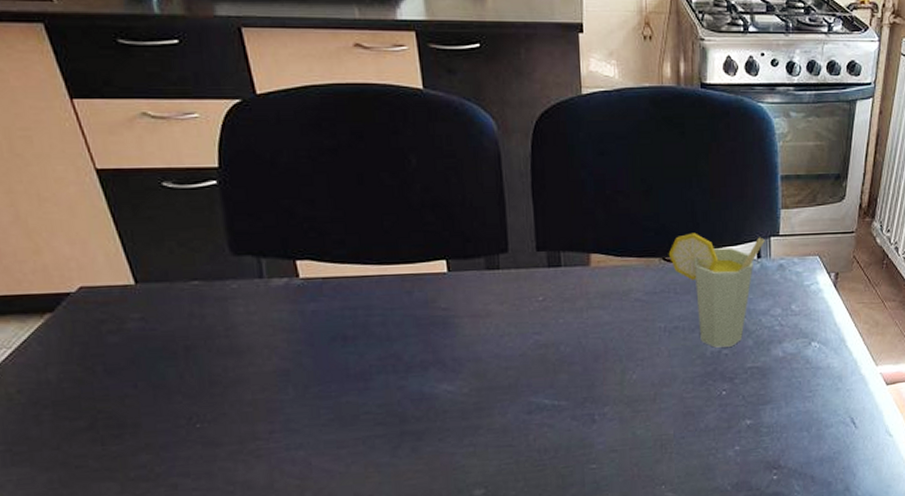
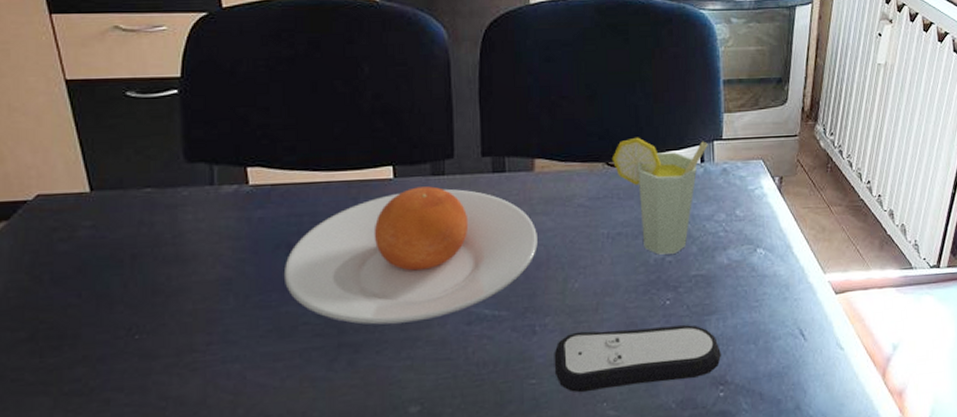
plate: none [341,280,595,414] -> present [283,186,538,325]
remote control: none [613,413,776,477] -> present [554,325,722,393]

